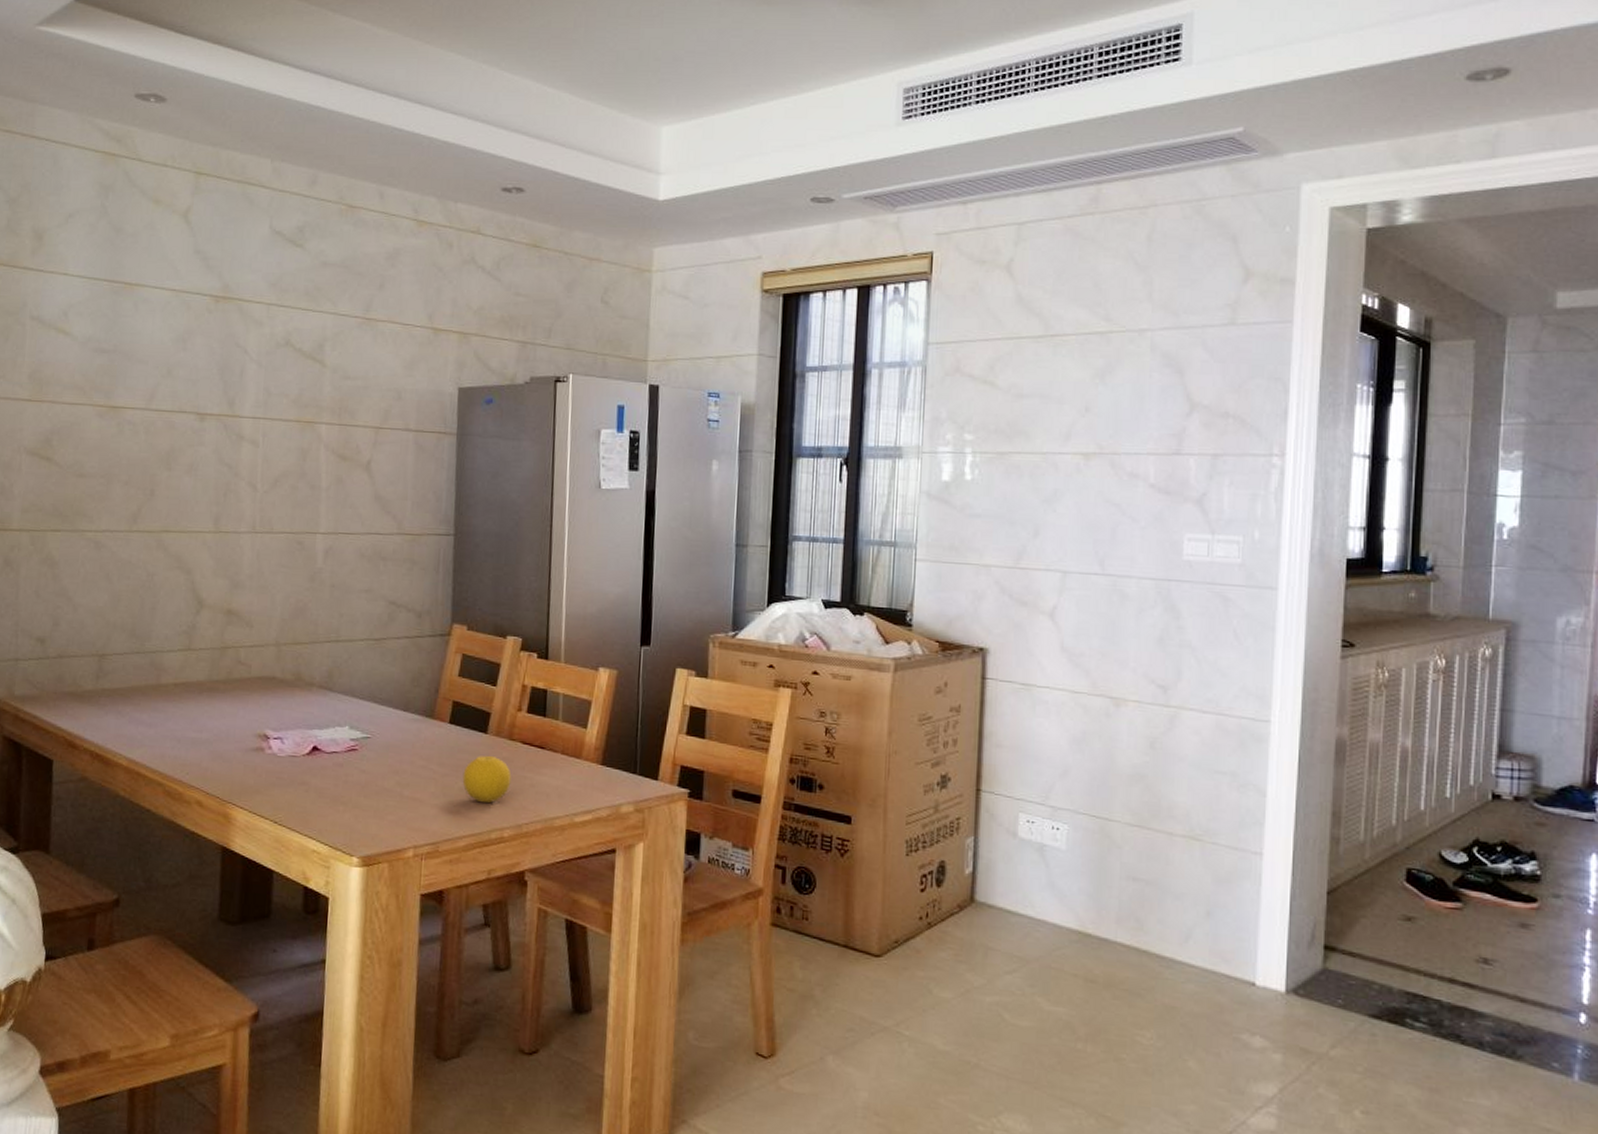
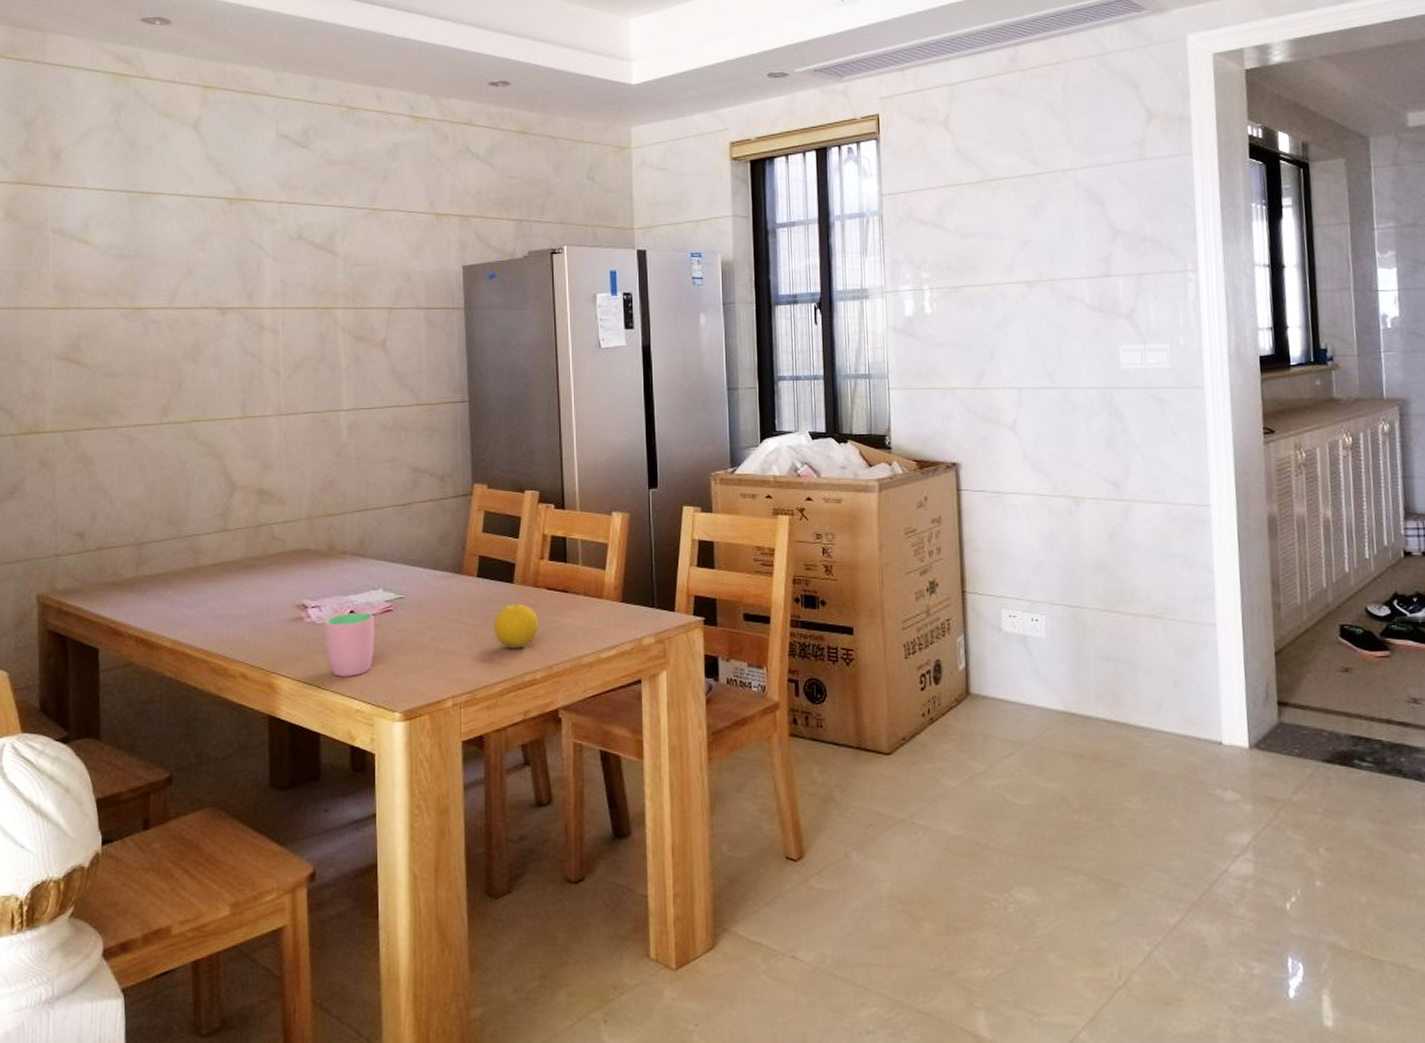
cup: none [285,748,339,815] -> present [324,613,375,677]

